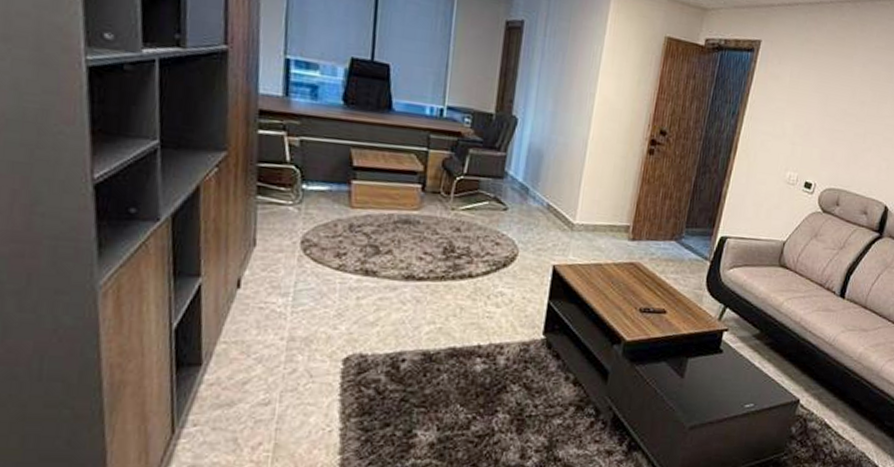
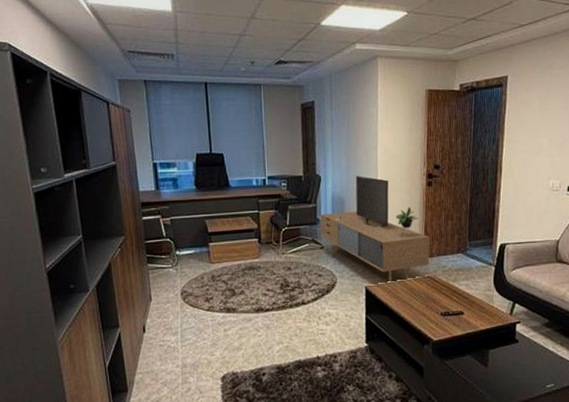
media console: none [505,126,641,267] -> present [319,175,430,284]

